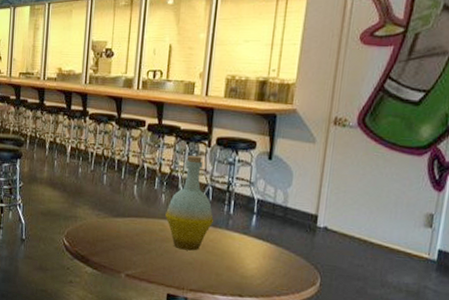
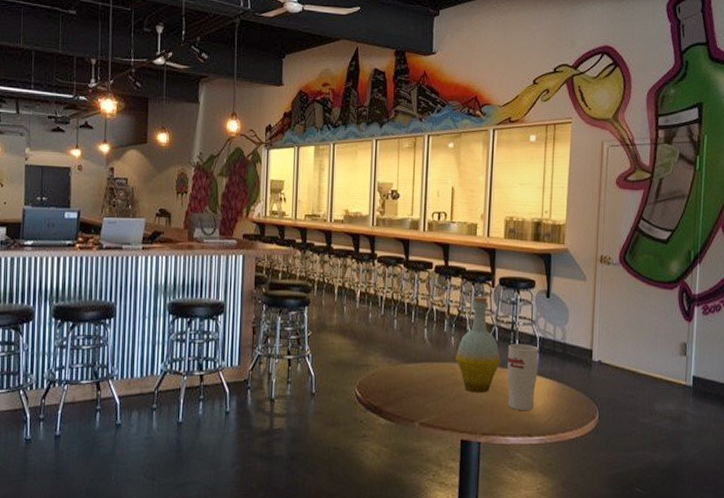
cup: none [219,204,256,272] -> present [507,343,539,411]

